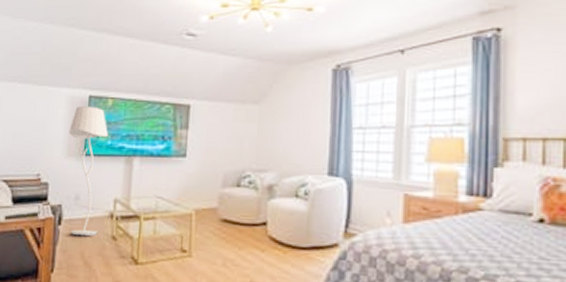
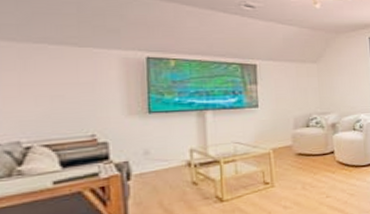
floor lamp: present [69,106,108,236] -> none [127,67,176,187]

